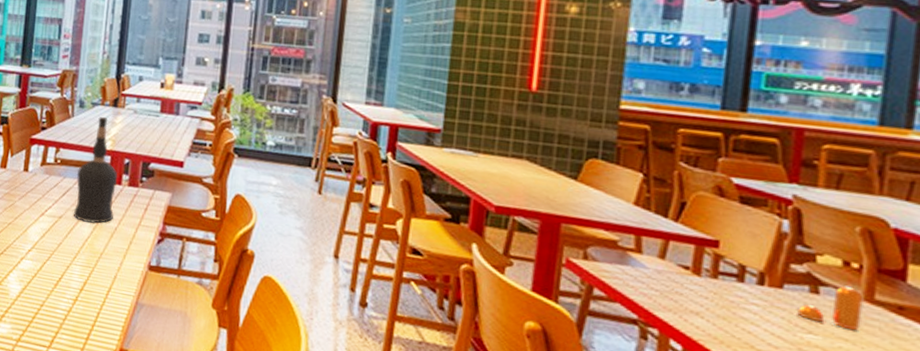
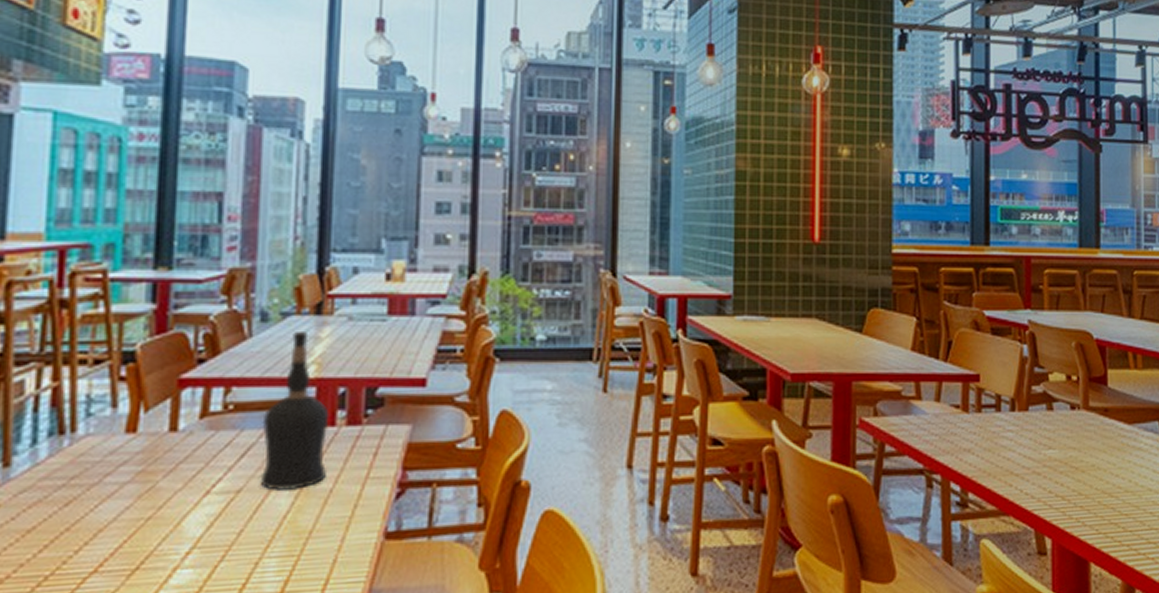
pepper shaker: present [797,286,864,331] -> none [1040,398,1082,439]

